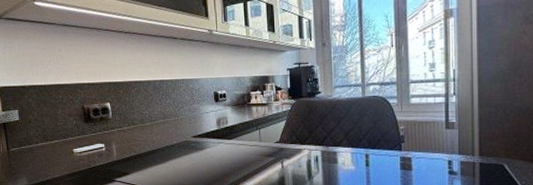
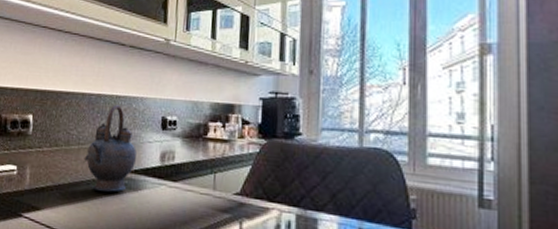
teapot: none [157,87,198,154] -> present [84,105,137,192]

